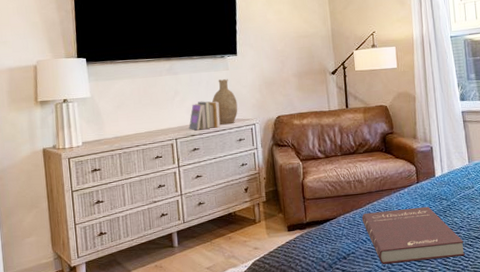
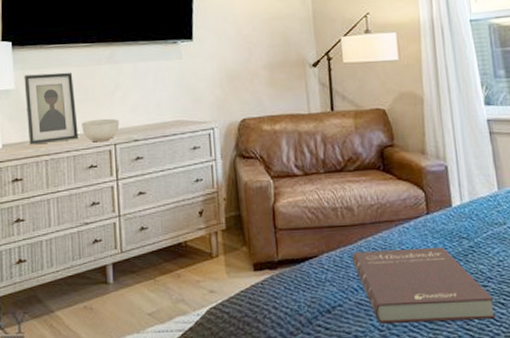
picture frame: none [98,82,146,142] -> present [24,72,79,145]
bowl: none [148,119,179,138] -> present [81,118,119,143]
books: present [189,101,220,131] -> none [131,97,170,135]
decorative vase: present [212,79,238,125] -> none [161,70,193,129]

